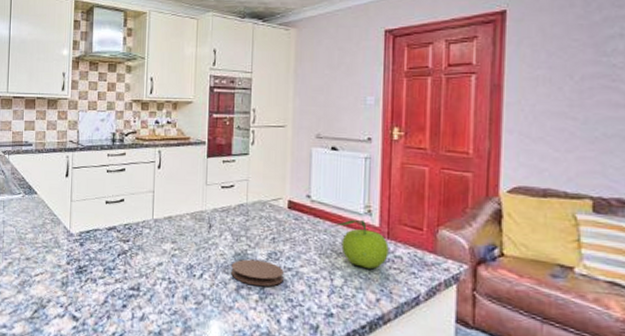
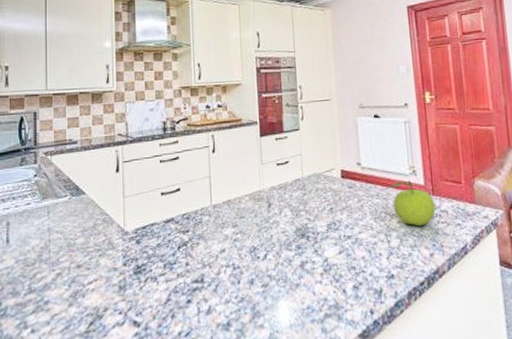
coaster: present [231,259,284,287] -> none [294,232,345,258]

